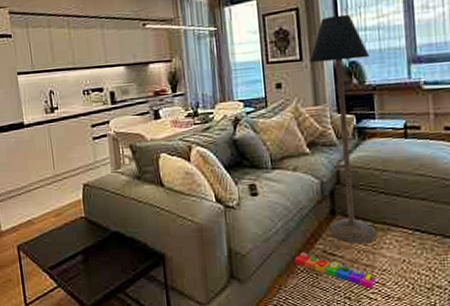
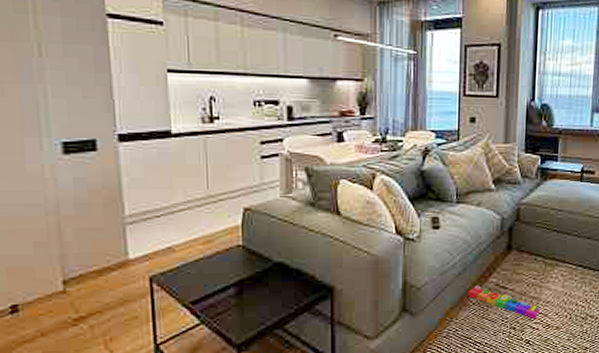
floor lamp: present [310,14,377,244] -> none [505,57,561,278]

